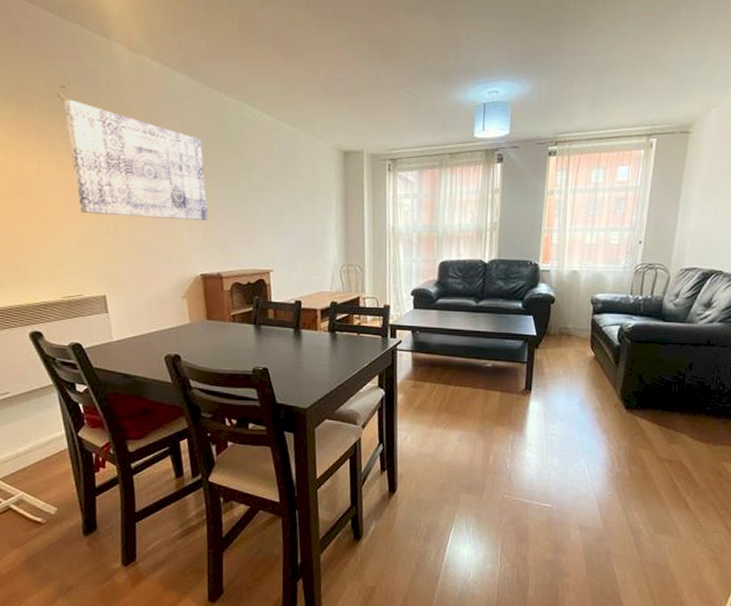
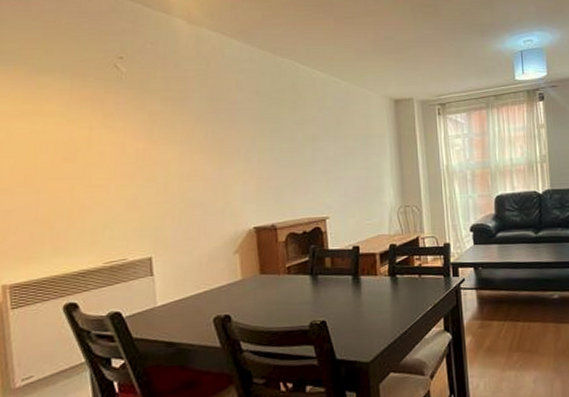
wall art: present [63,100,208,221] -> none [120,69,263,175]

